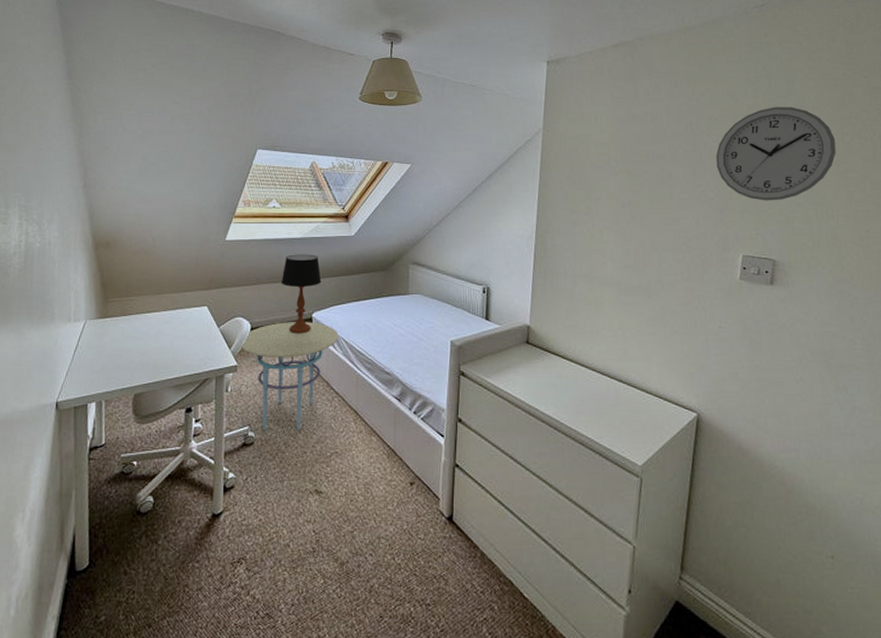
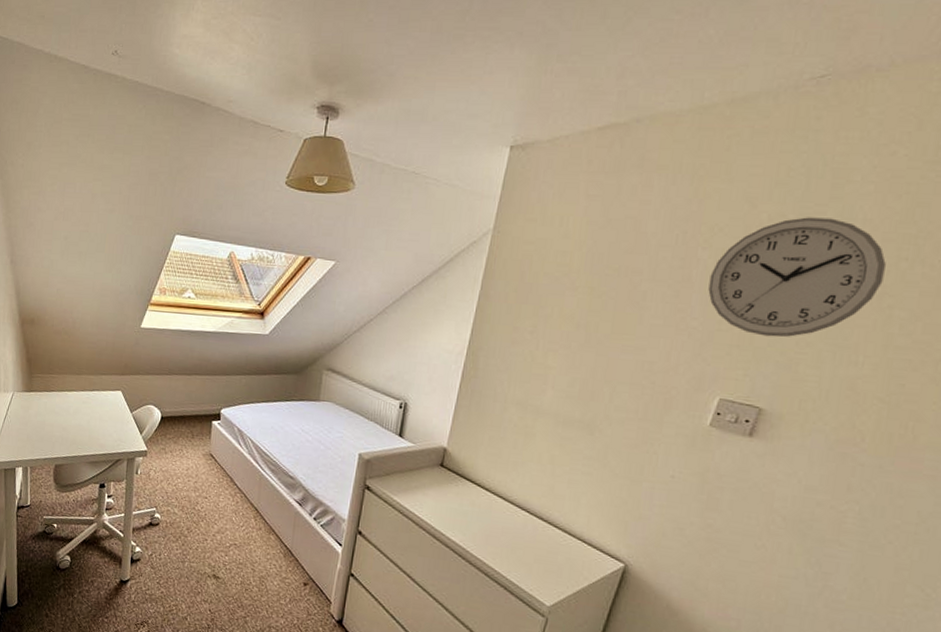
side table: present [240,322,339,431] -> none [151,414,245,520]
table lamp: present [281,254,322,334] -> none [192,348,232,428]

